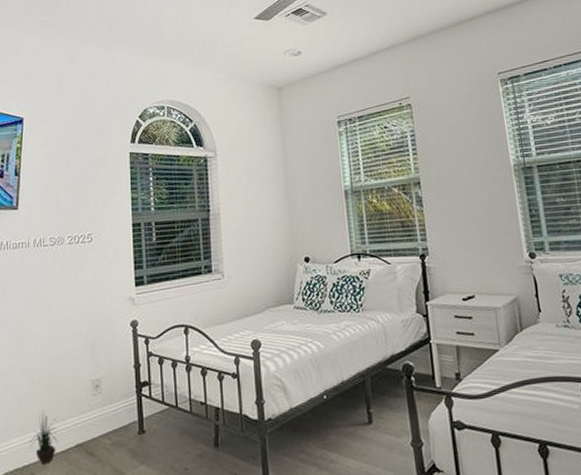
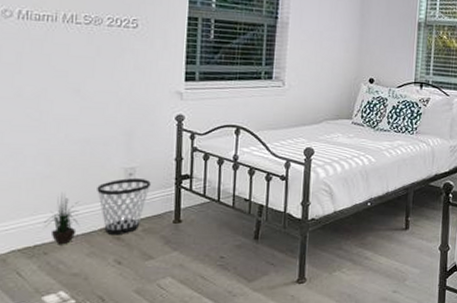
wastebasket: none [70,390,115,450] -> present [97,178,151,234]

